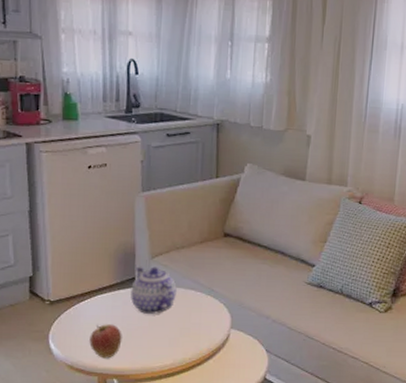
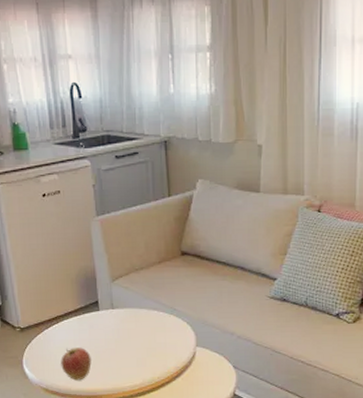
teapot: present [131,266,177,315] -> none [95,289,140,337]

